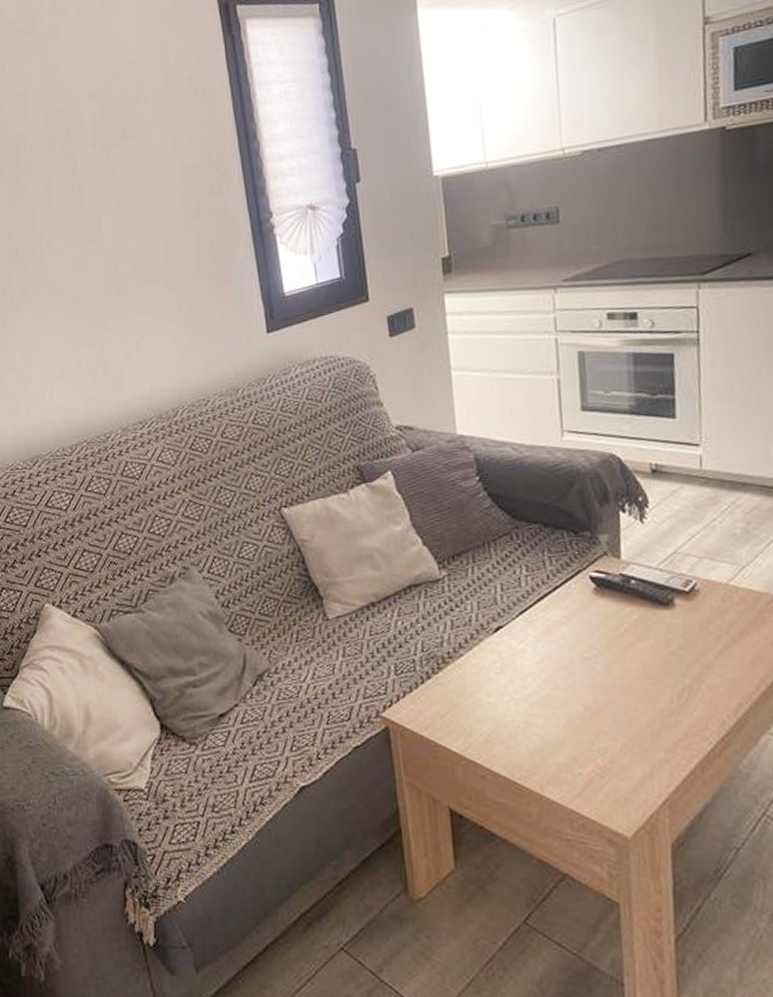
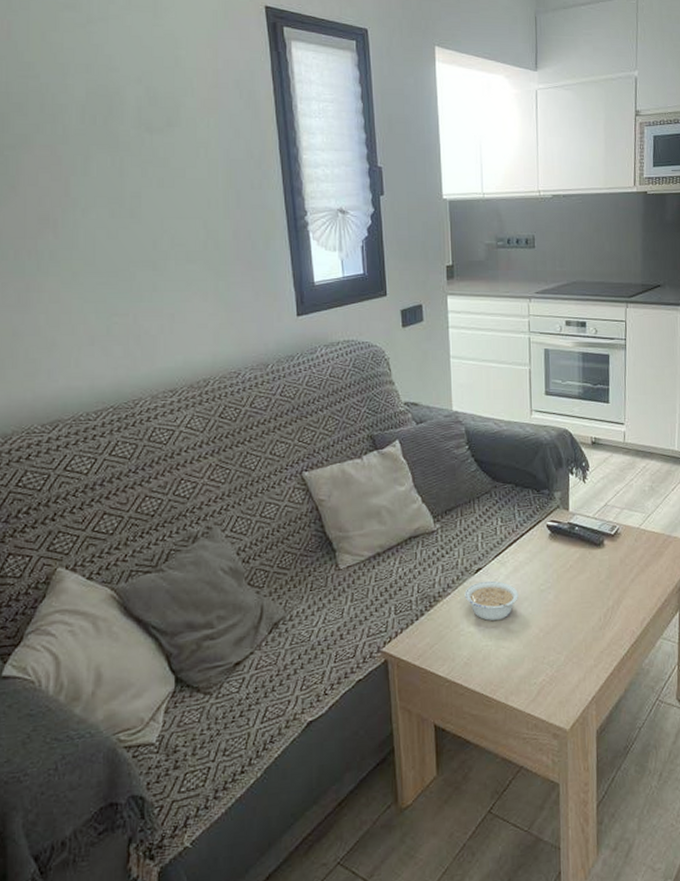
legume: none [481,642,554,692] -> present [464,580,518,621]

